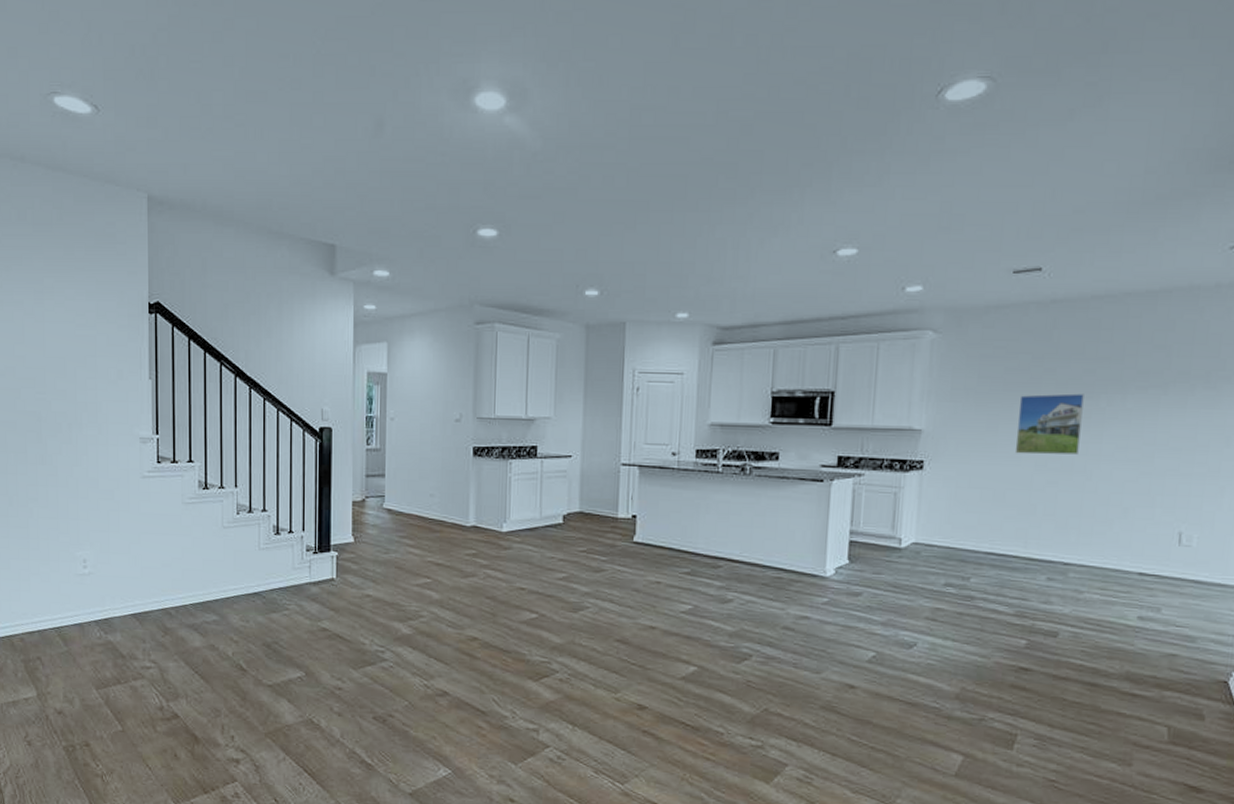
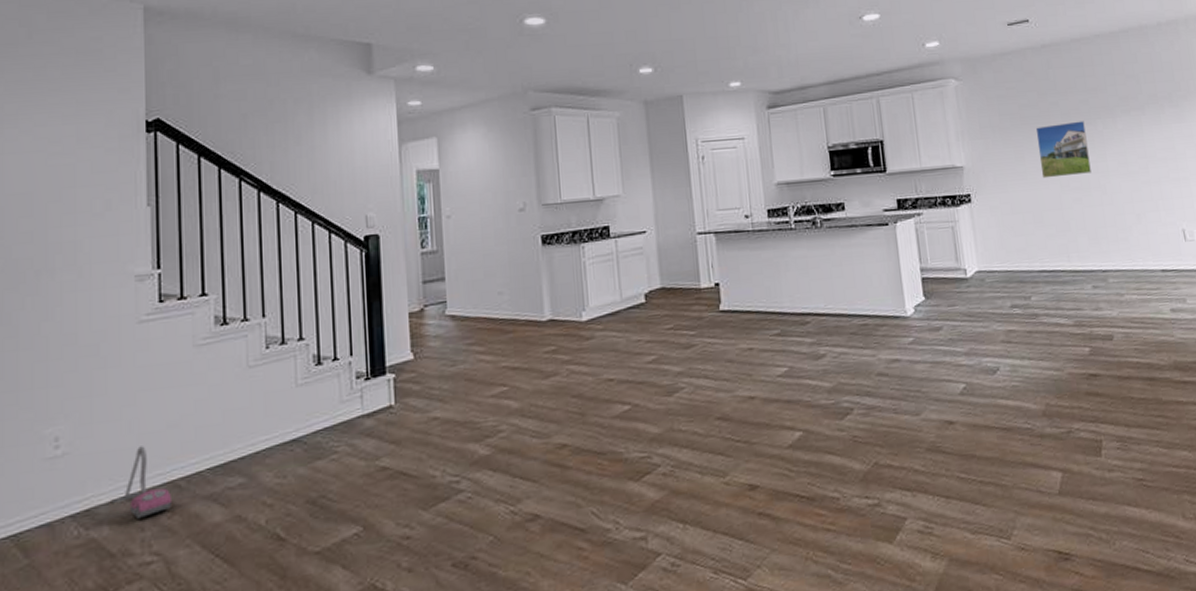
vacuum cleaner: none [122,577,165,633] -> present [111,446,173,519]

